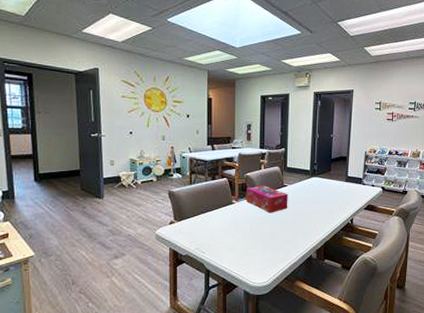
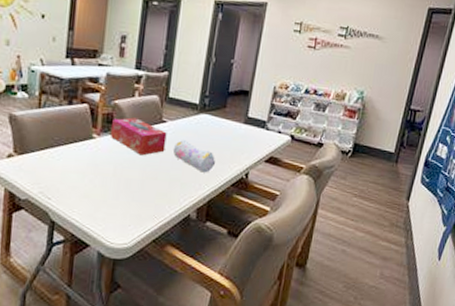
pencil case: none [294,199,327,222] -> present [172,140,215,173]

